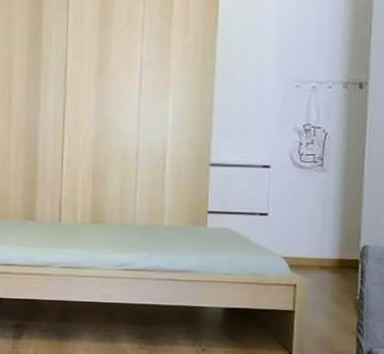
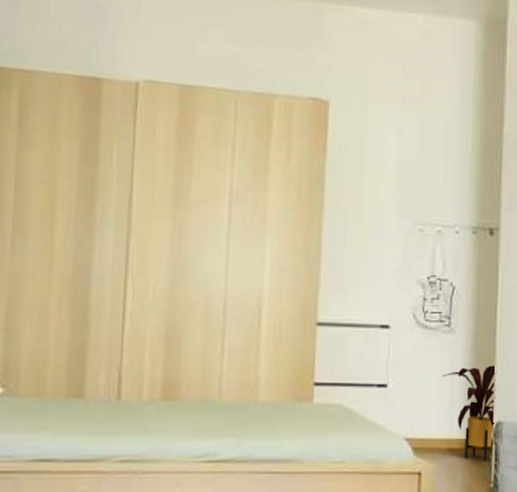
house plant: none [314,198,364,278] -> present [441,365,497,462]

